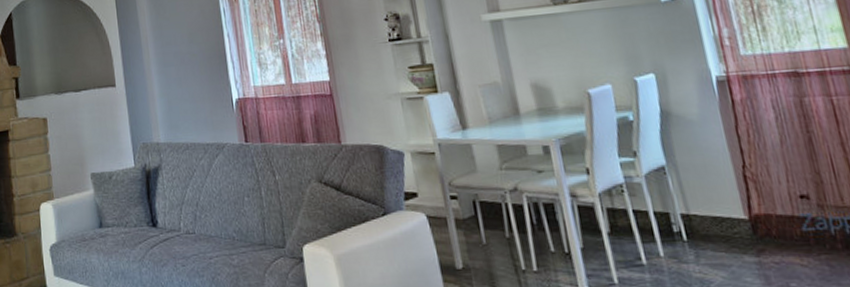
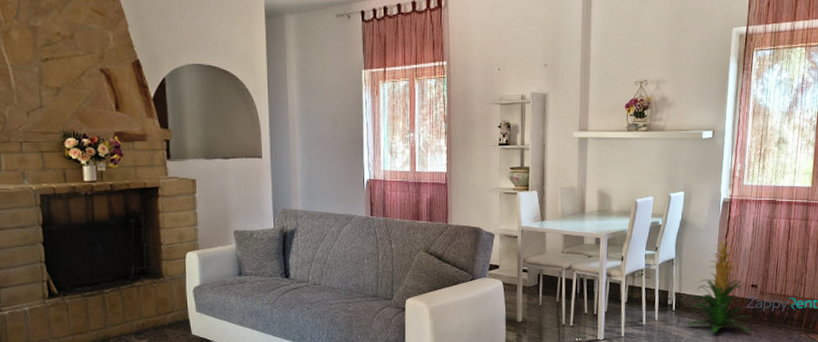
indoor plant: none [705,132,822,273] -> present [687,239,753,334]

